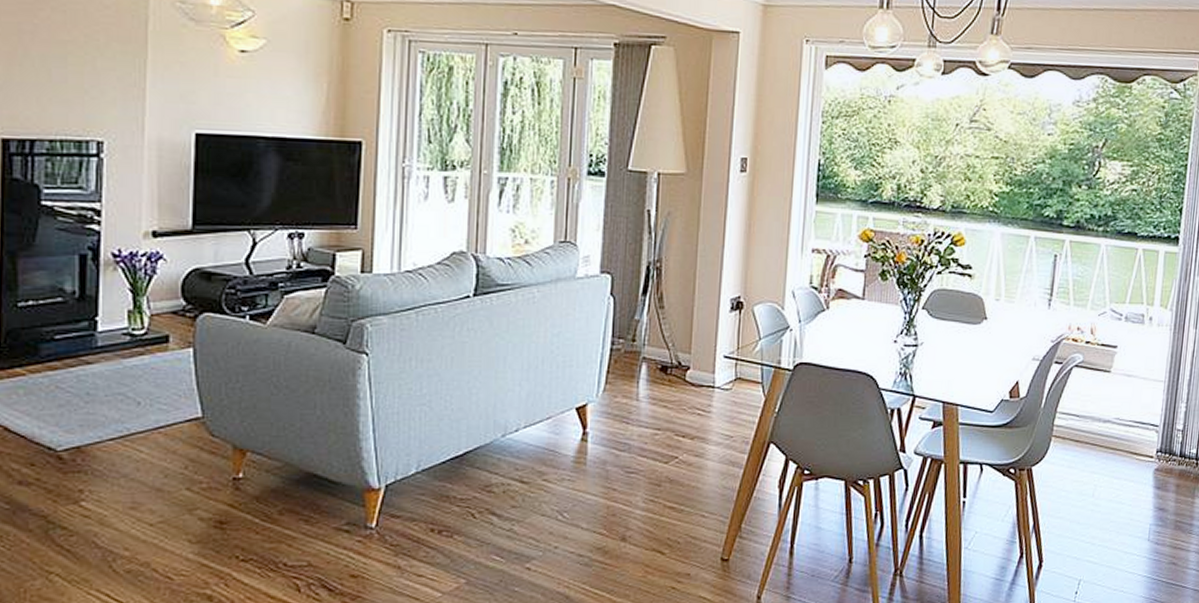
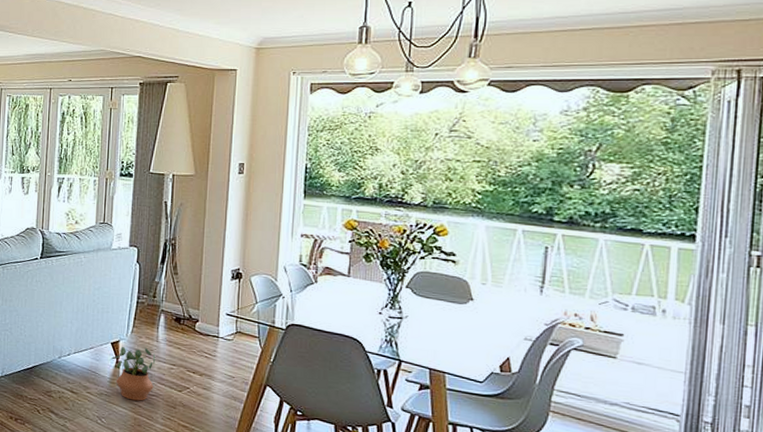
potted plant: none [577,410,636,483] -> present [112,346,156,401]

